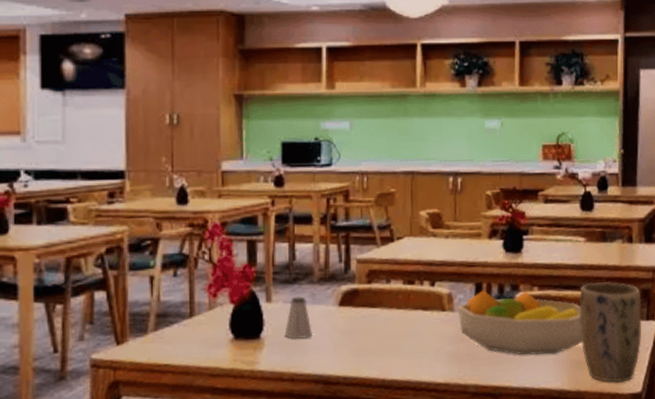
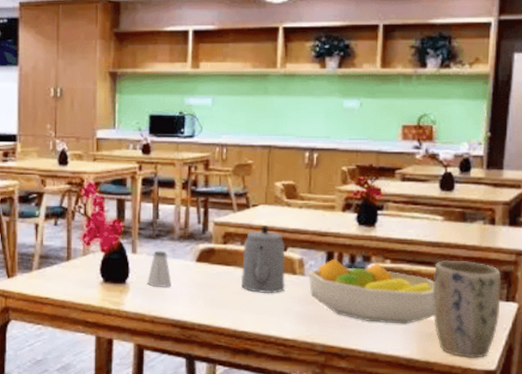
teapot: none [387,259,435,336] -> present [240,226,286,294]

